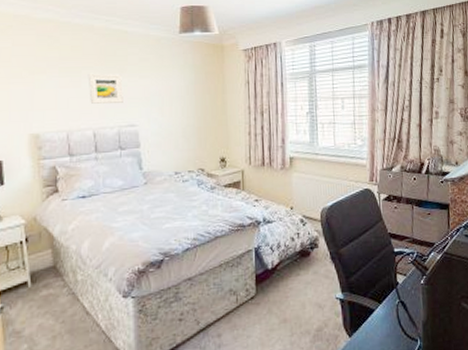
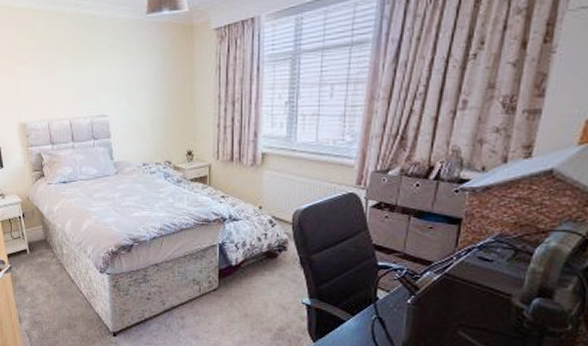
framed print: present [87,73,123,104] -> none [62,62,94,94]

